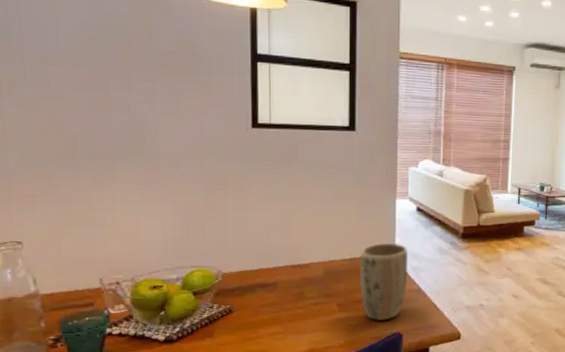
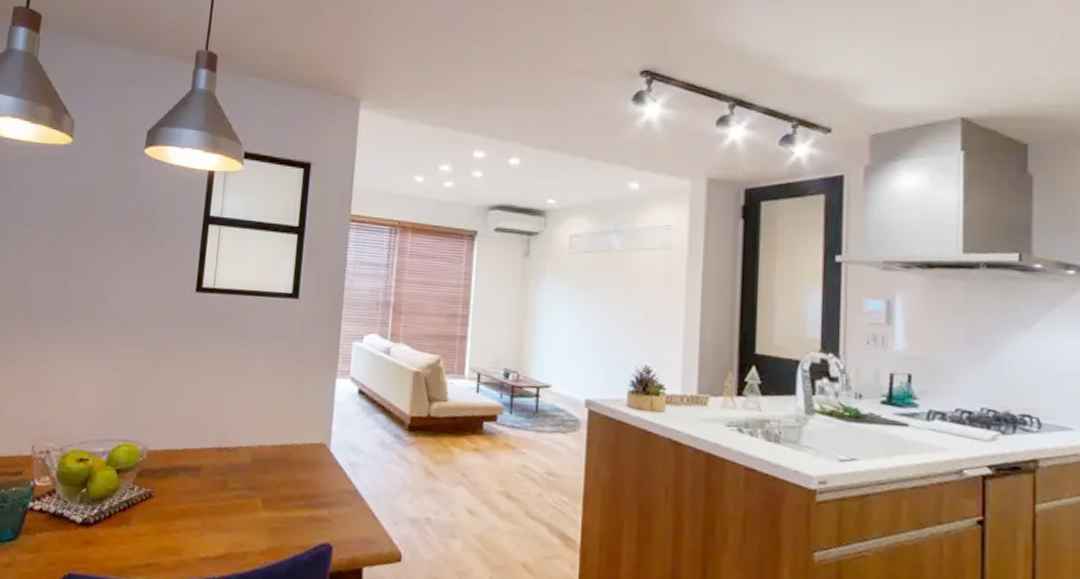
plant pot: present [360,242,408,320] -> none [289,429,345,526]

